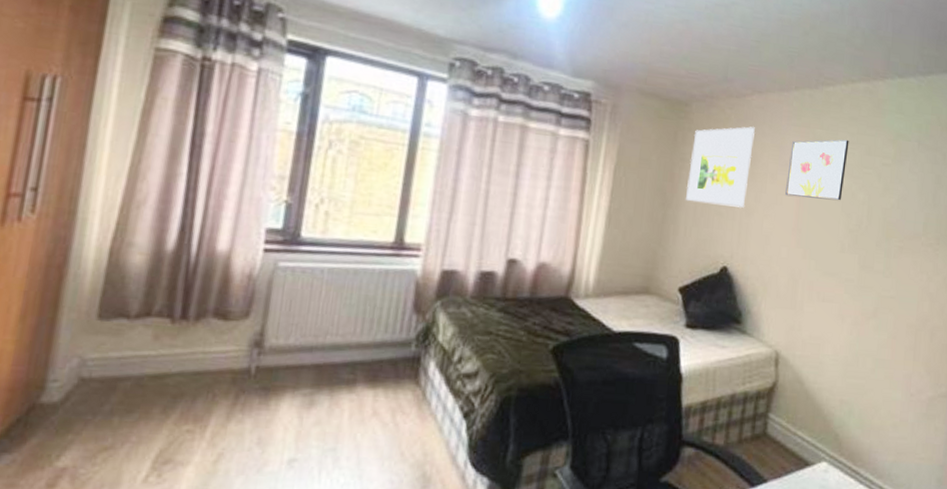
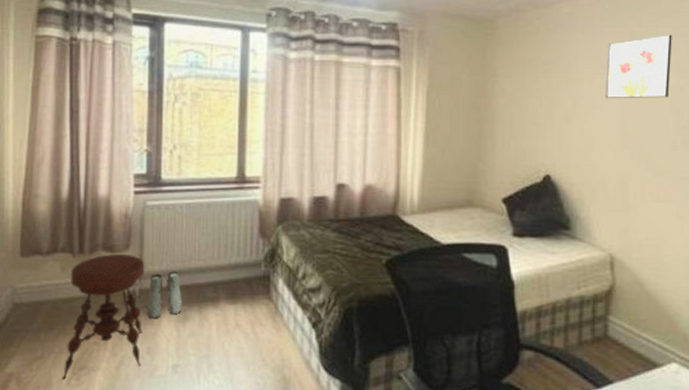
stool: none [136,322,267,477] -> present [62,253,145,380]
boots: none [263,346,310,402] -> present [147,271,182,318]
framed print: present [686,126,755,208] -> none [501,34,566,115]

